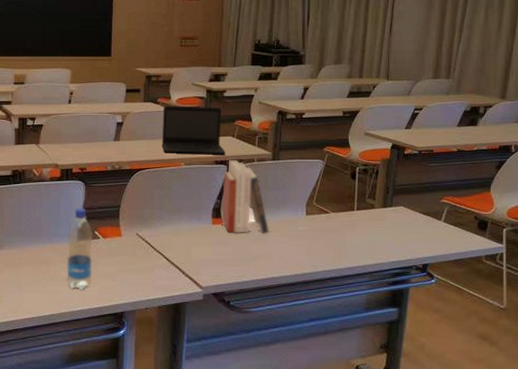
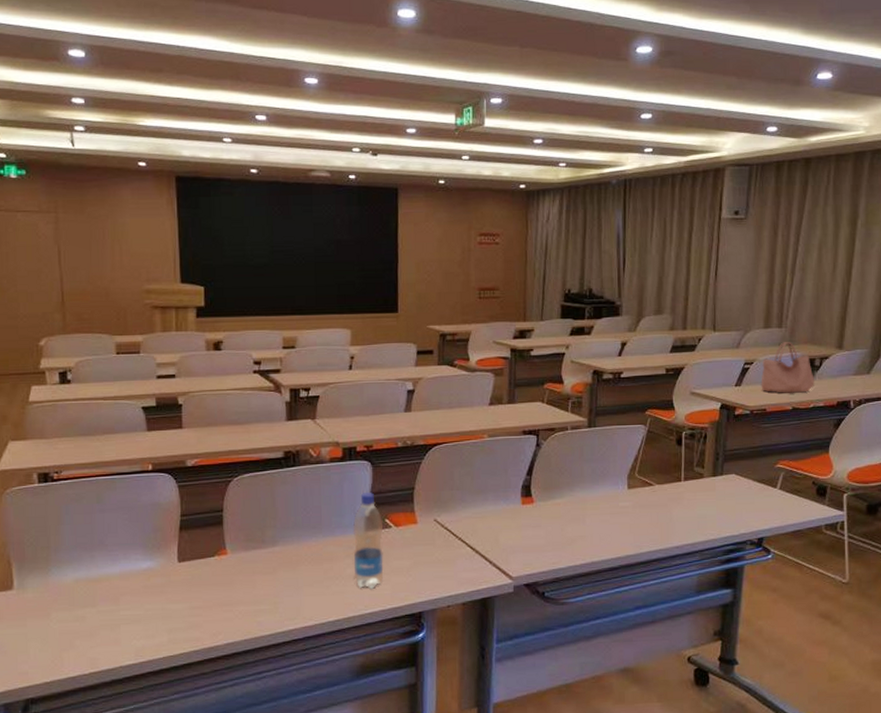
laptop: present [161,106,226,155] -> none [460,368,535,425]
books: present [221,159,269,233] -> none [532,428,586,514]
handbag: none [429,91,478,137] -> present [761,342,814,393]

